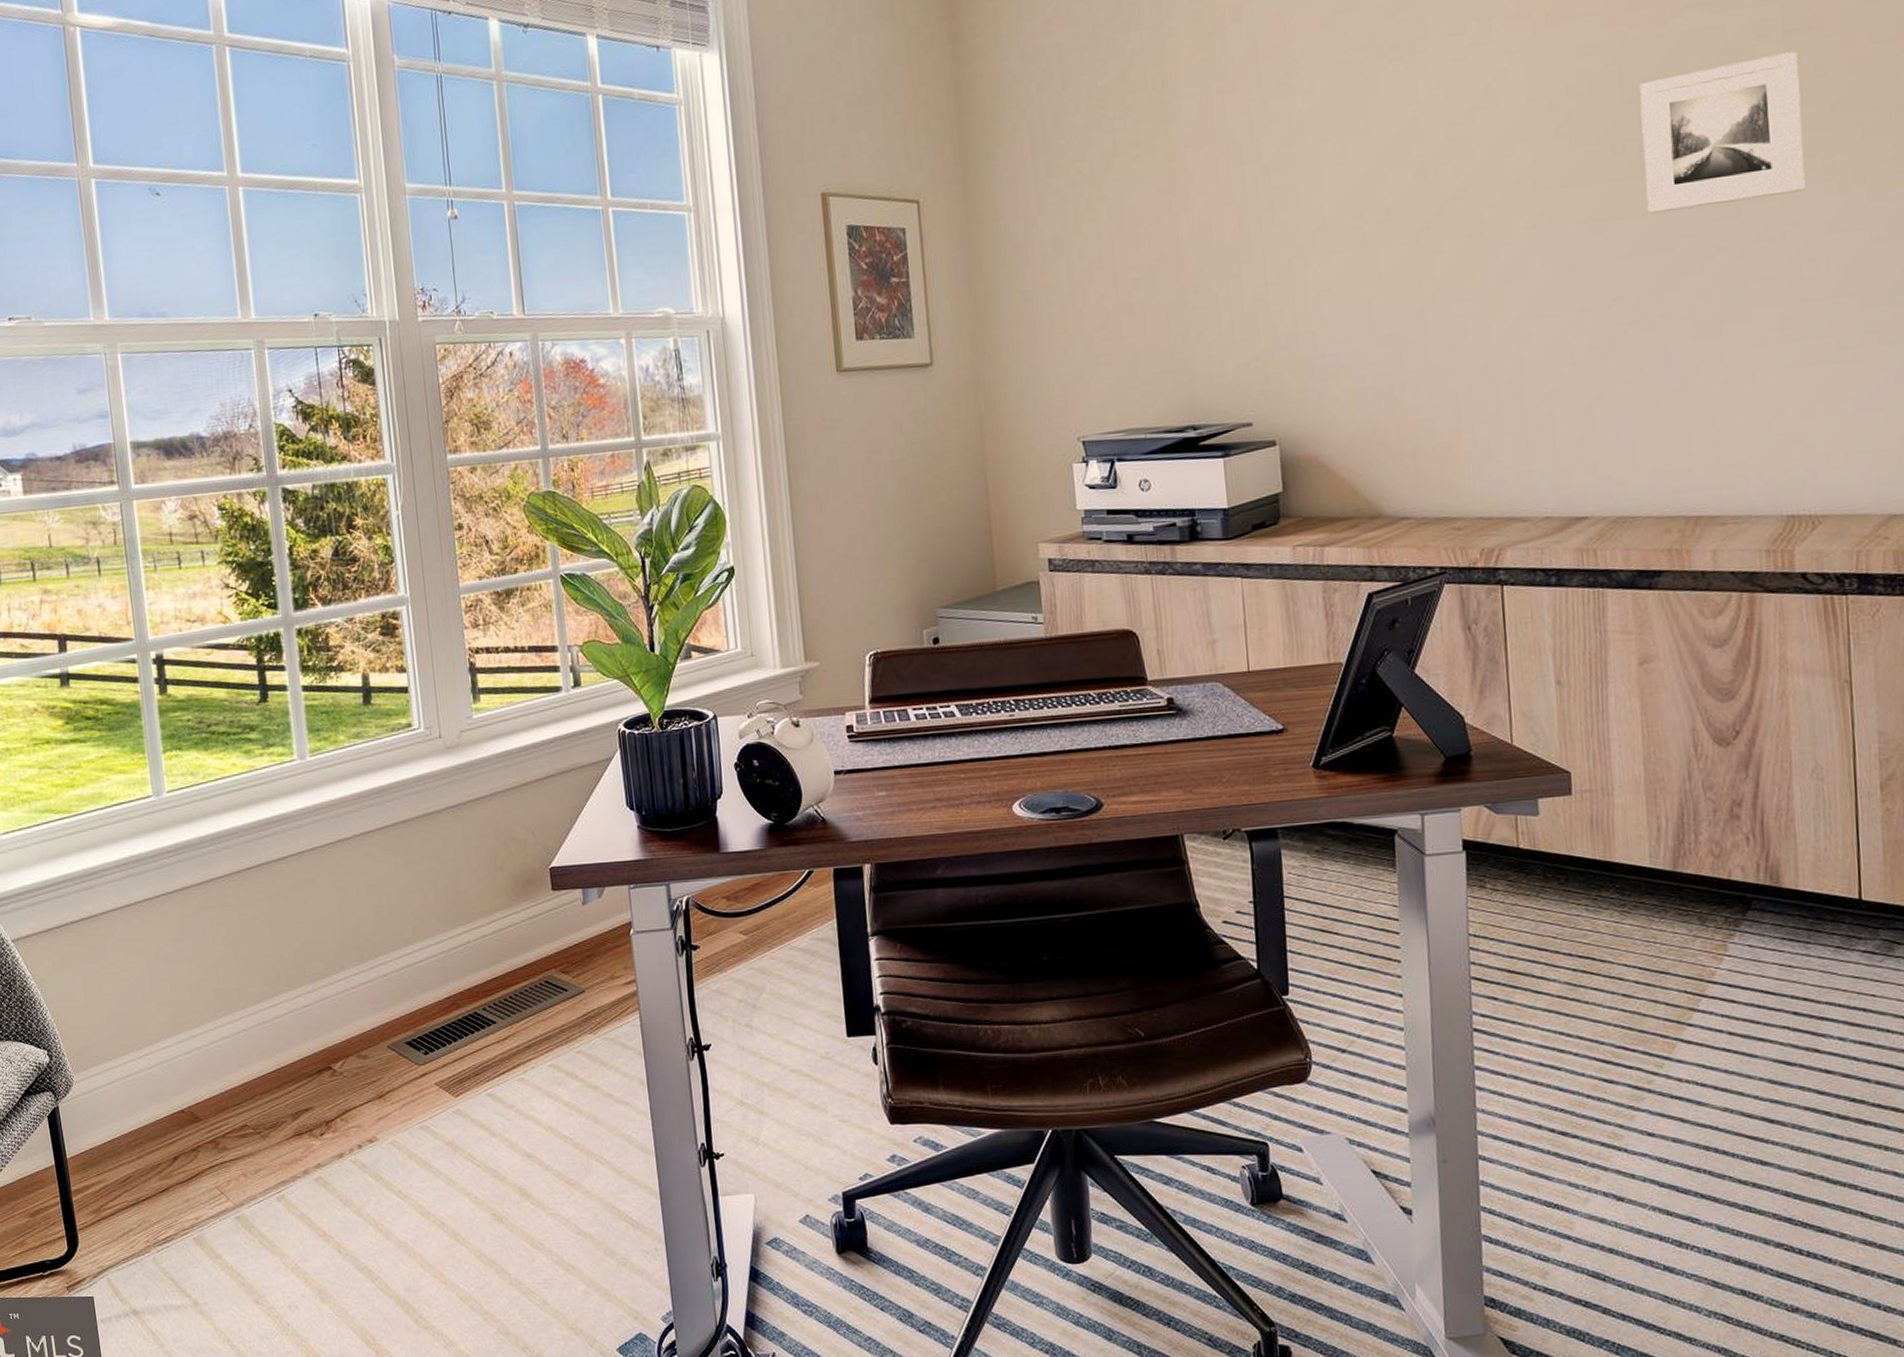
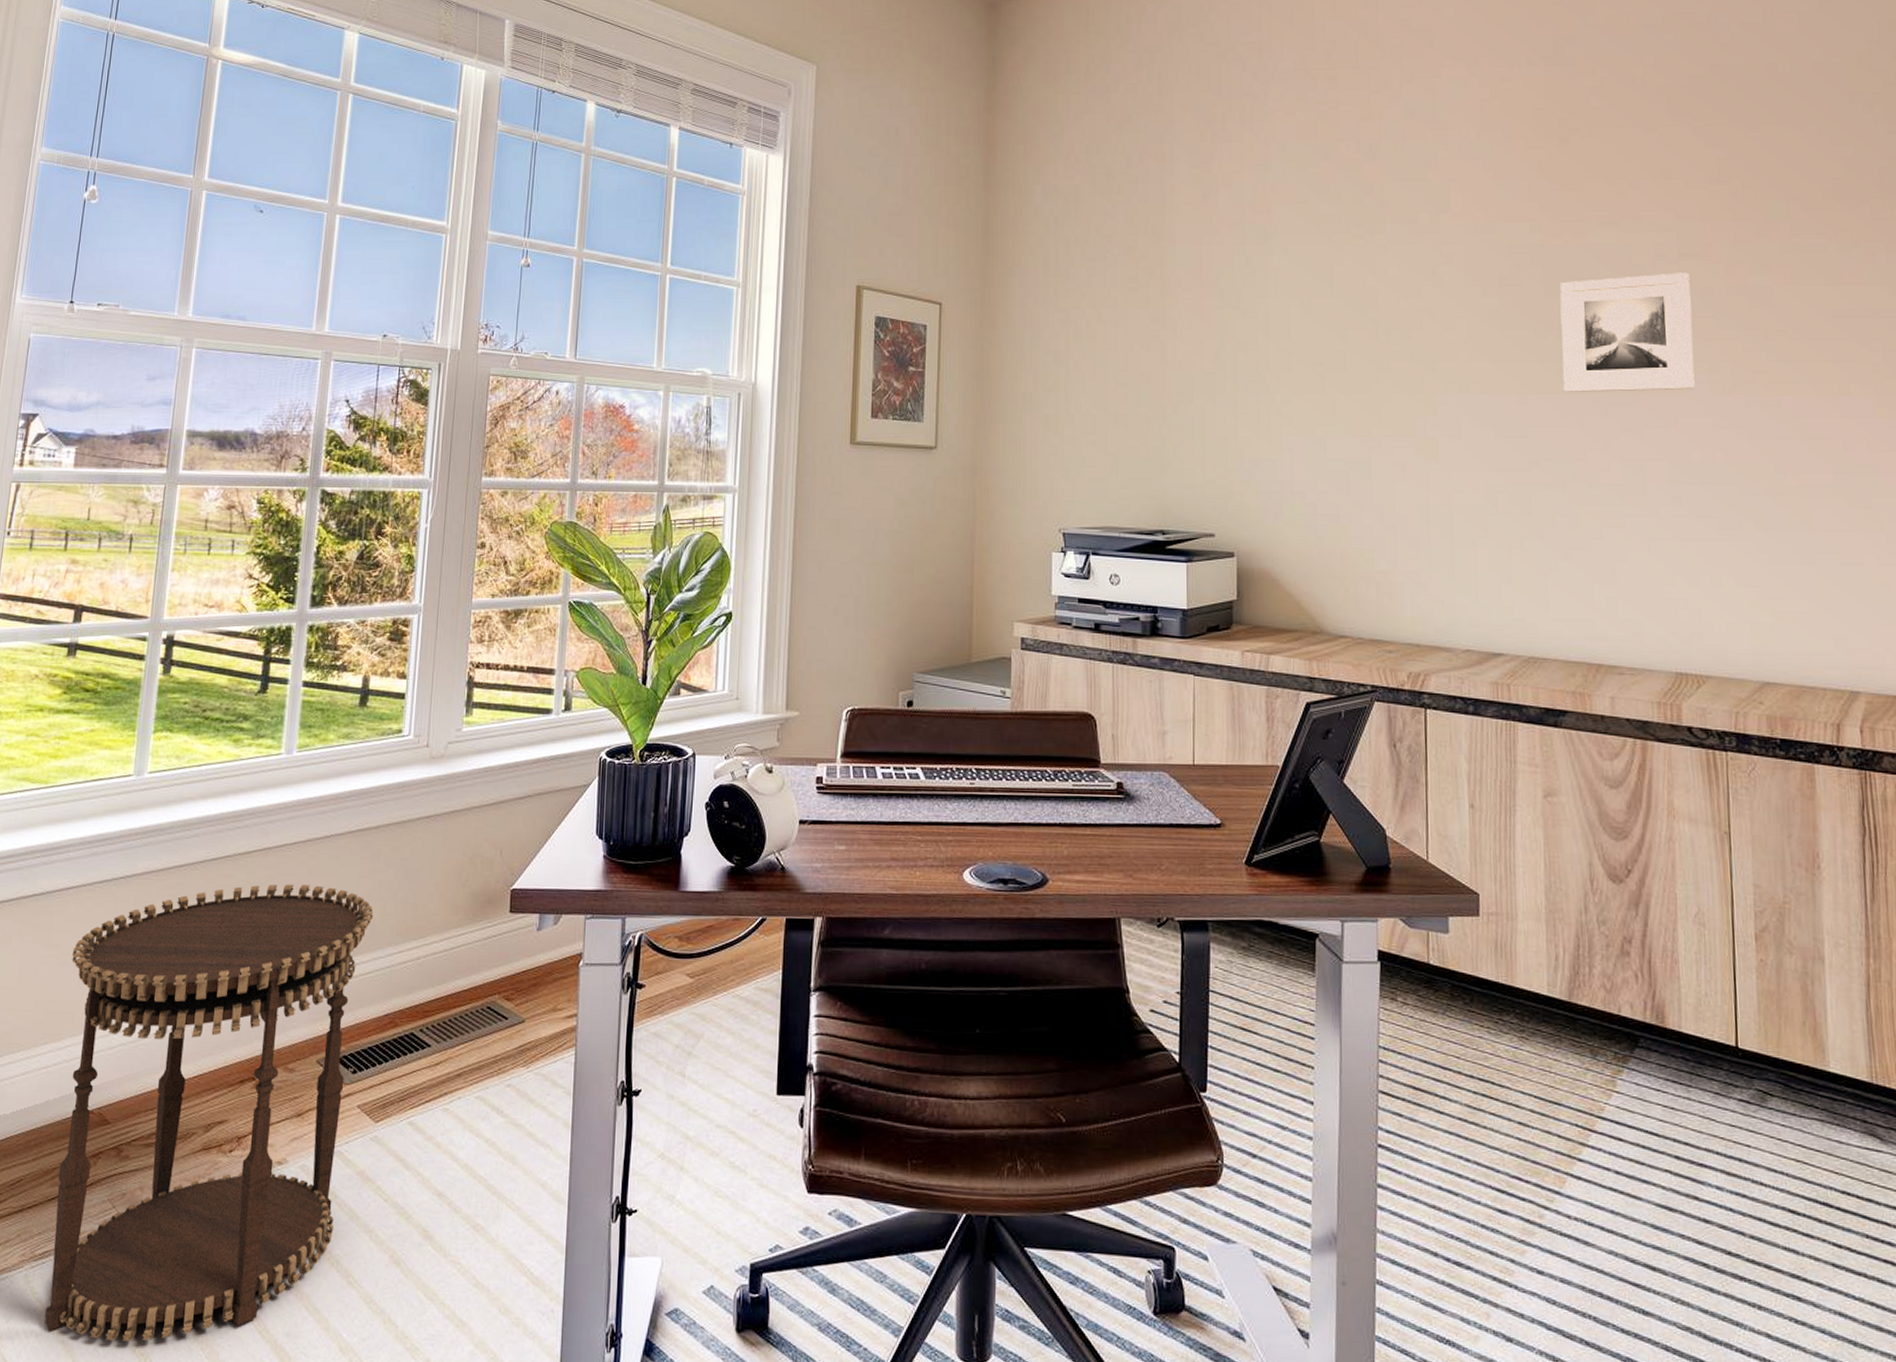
side table: none [131,883,434,1307] -> present [44,884,374,1342]

